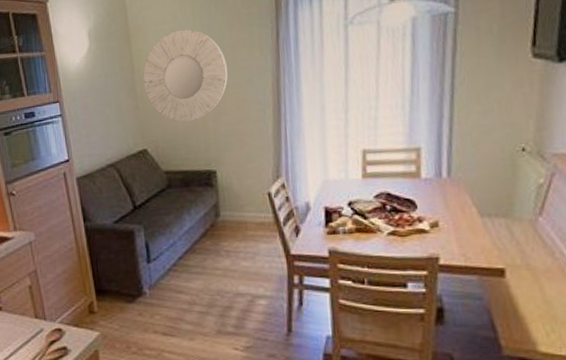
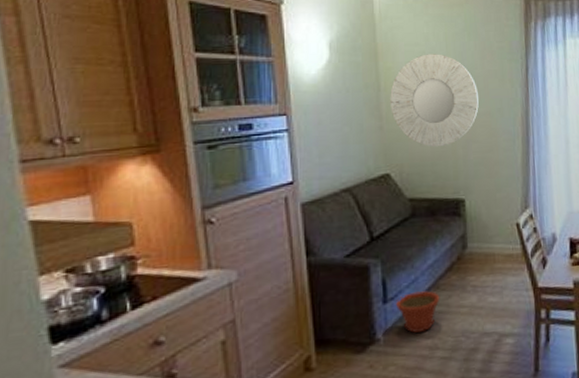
plant pot: none [157,254,197,289] -> present [395,291,440,333]

